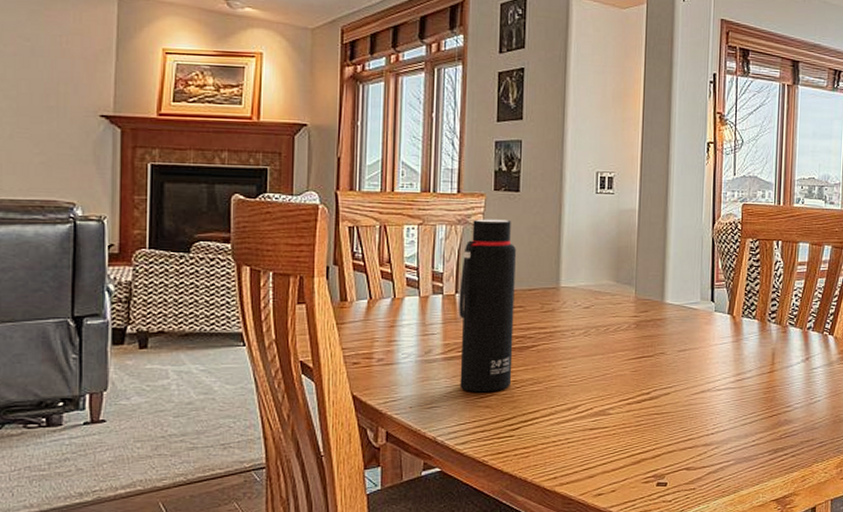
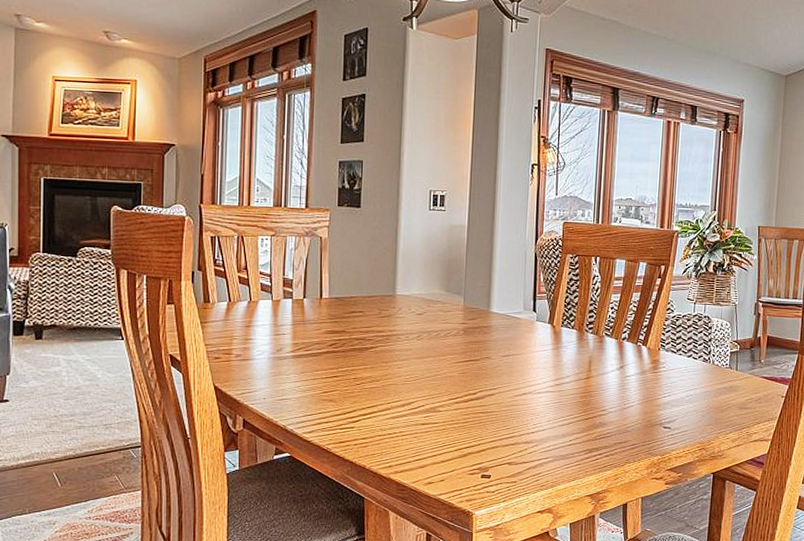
water bottle: present [459,219,516,393] -> none [306,231,357,388]

